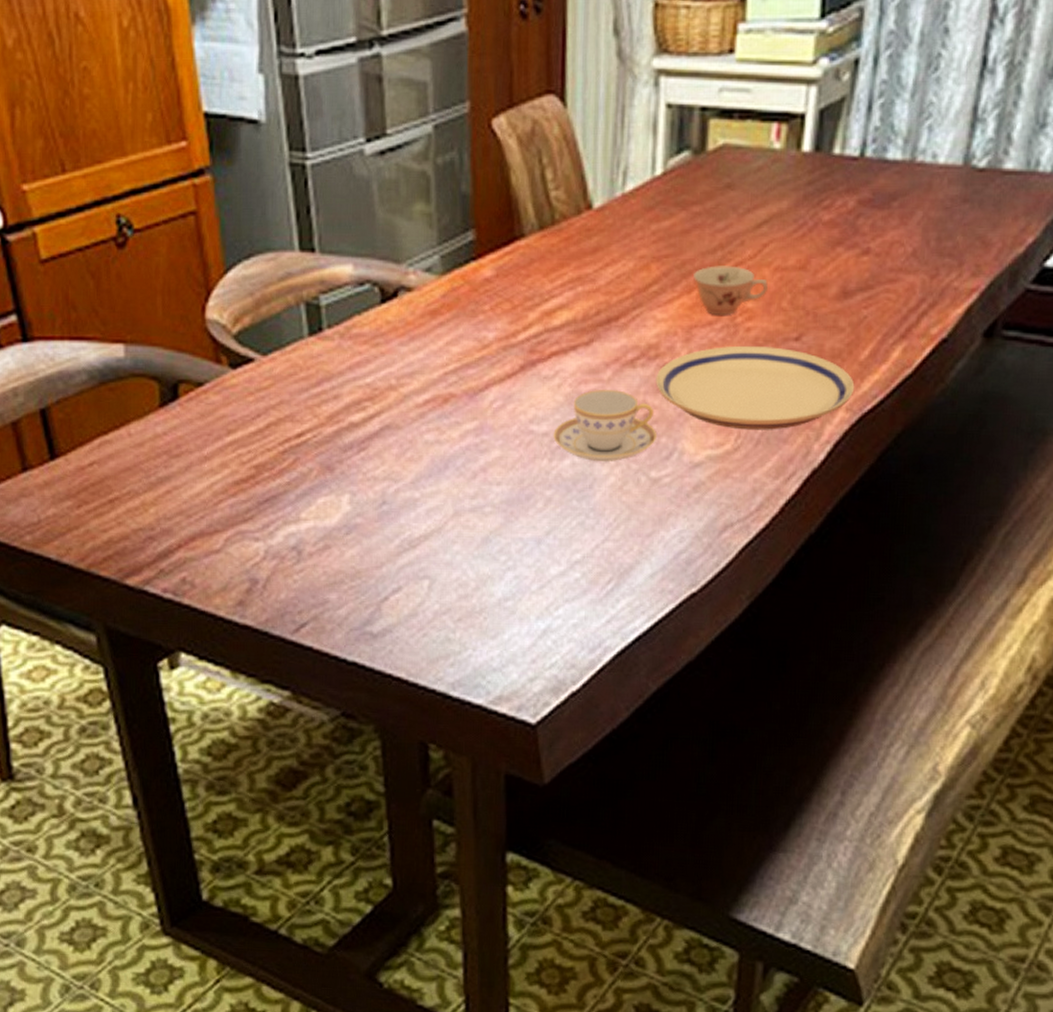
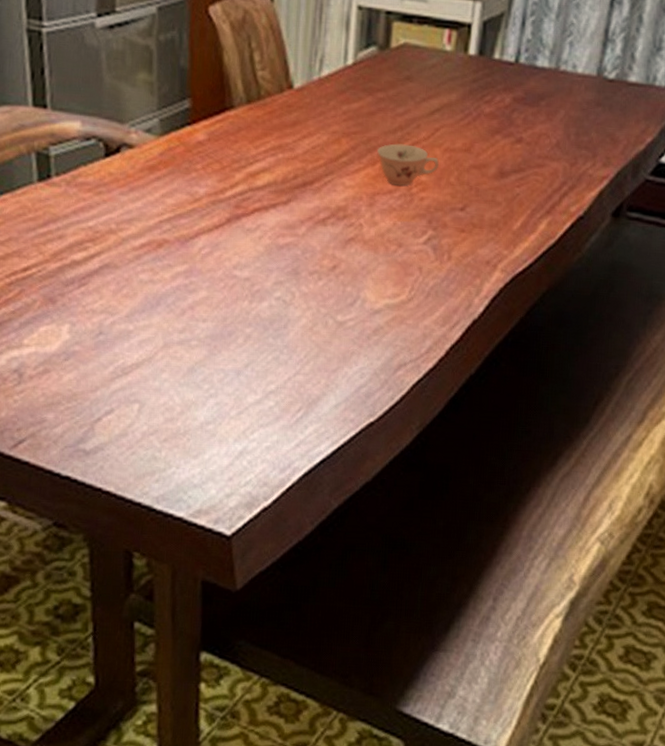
teacup: present [553,390,658,461] -> none [254,243,344,305]
plate: present [656,345,855,430] -> none [343,212,509,285]

